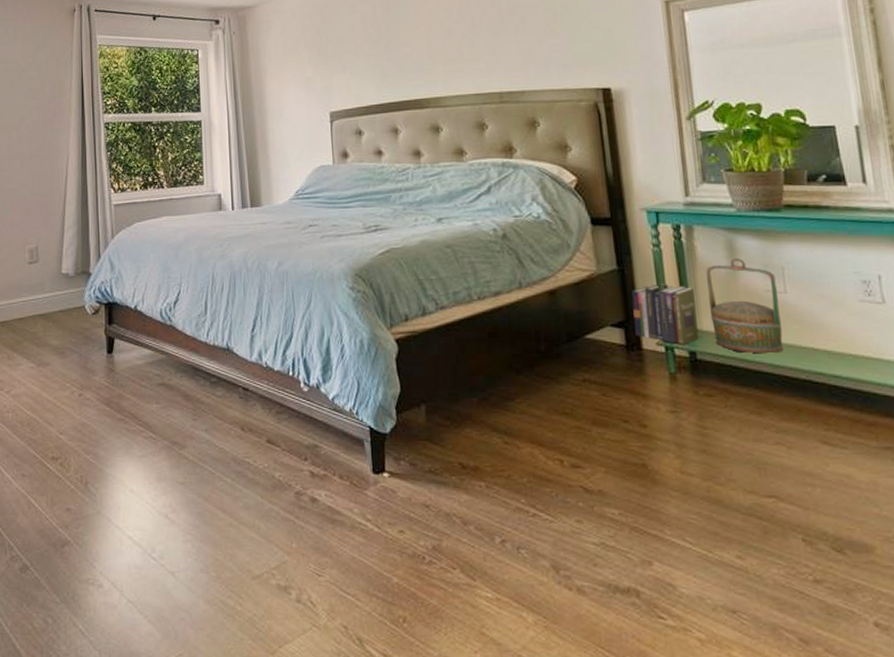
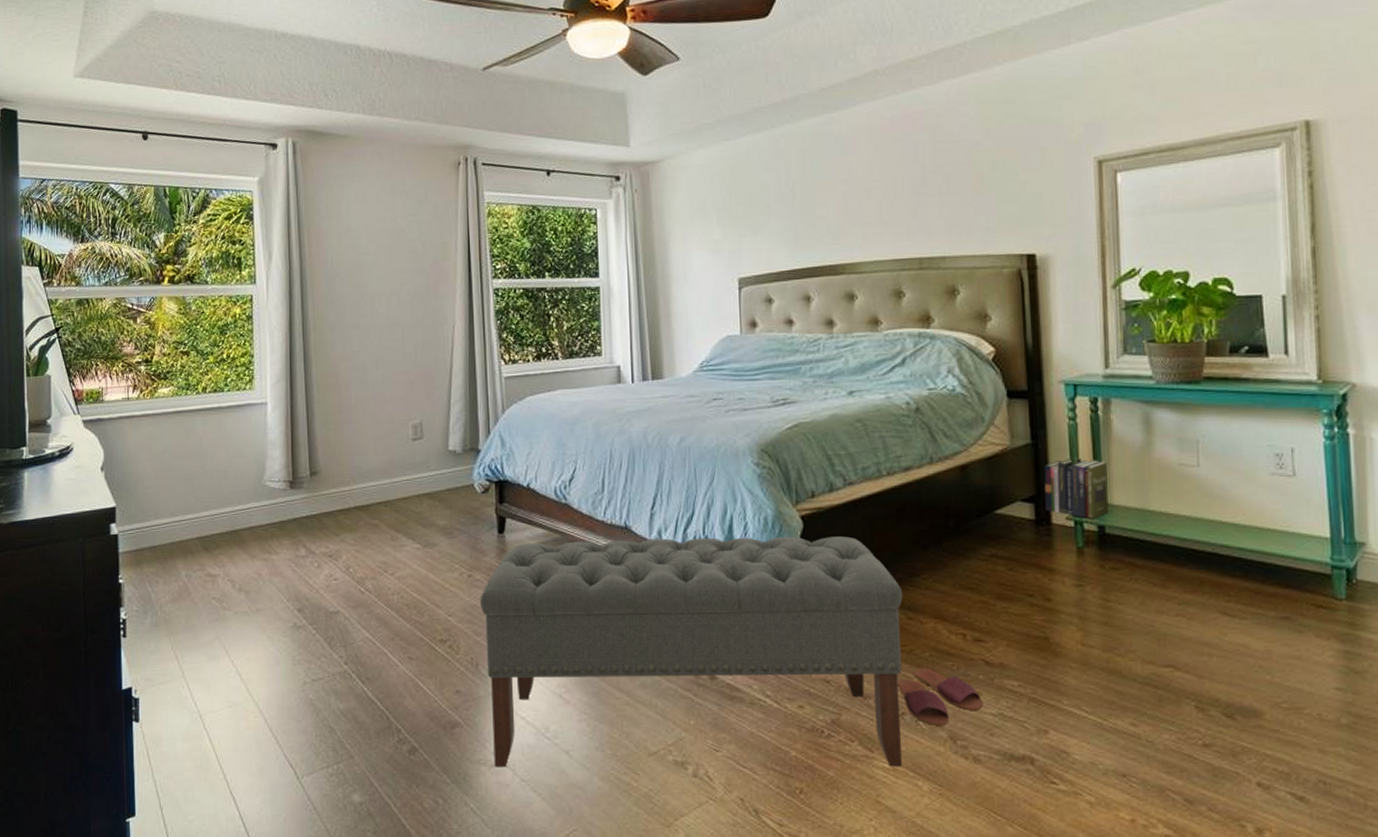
bench: none [90,359,505,596] -> present [480,536,903,768]
slippers: none [497,494,585,554] -> present [898,668,983,725]
decorative basket: present [706,258,784,354] -> none [1120,431,1192,528]

